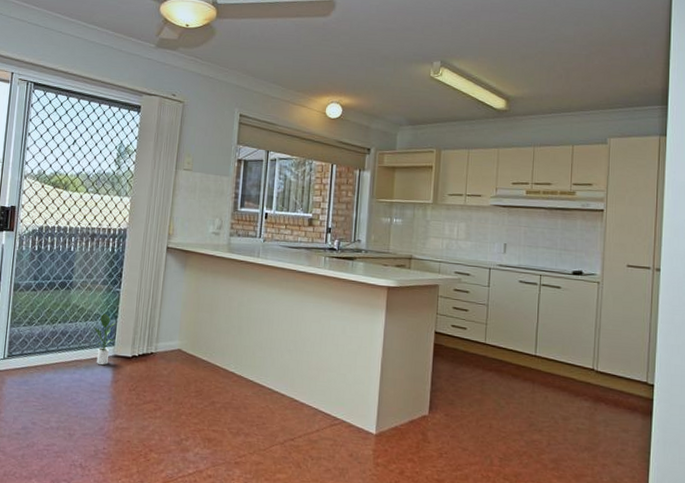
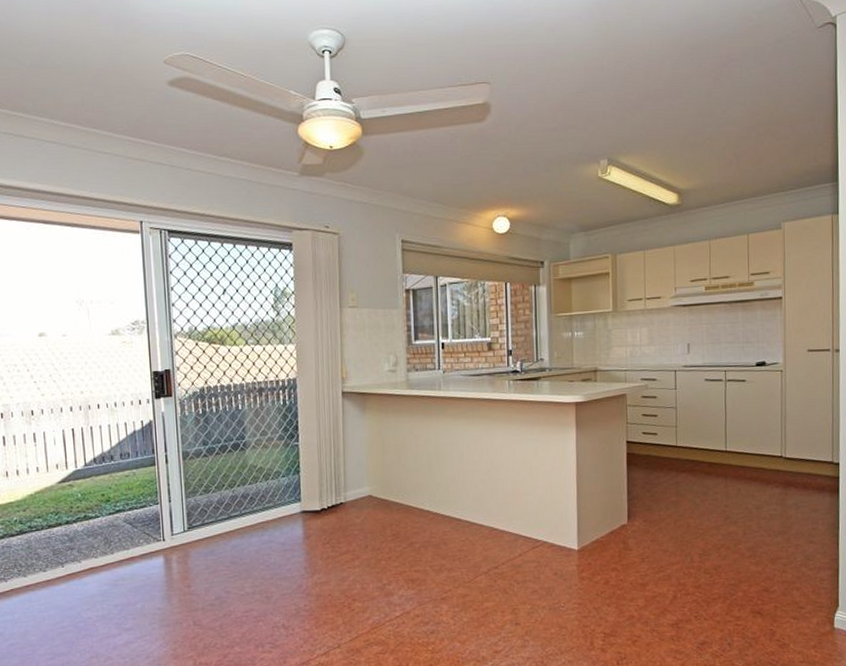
potted plant: present [94,313,117,366] -> none [276,470,301,524]

